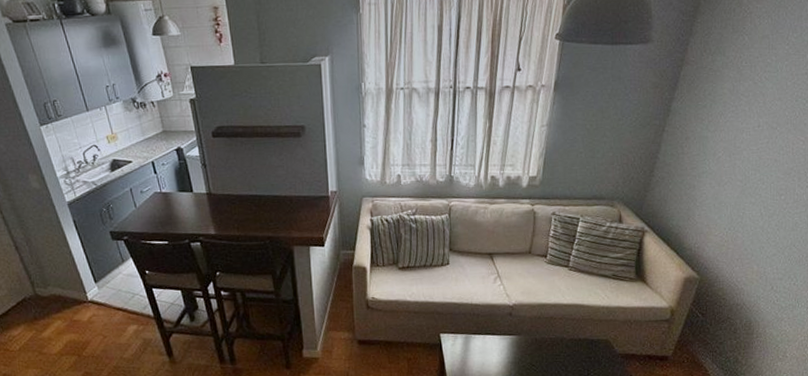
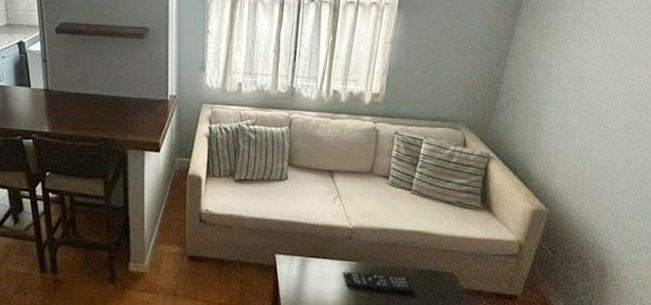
remote control: none [504,345,572,360] -> present [342,271,414,293]

